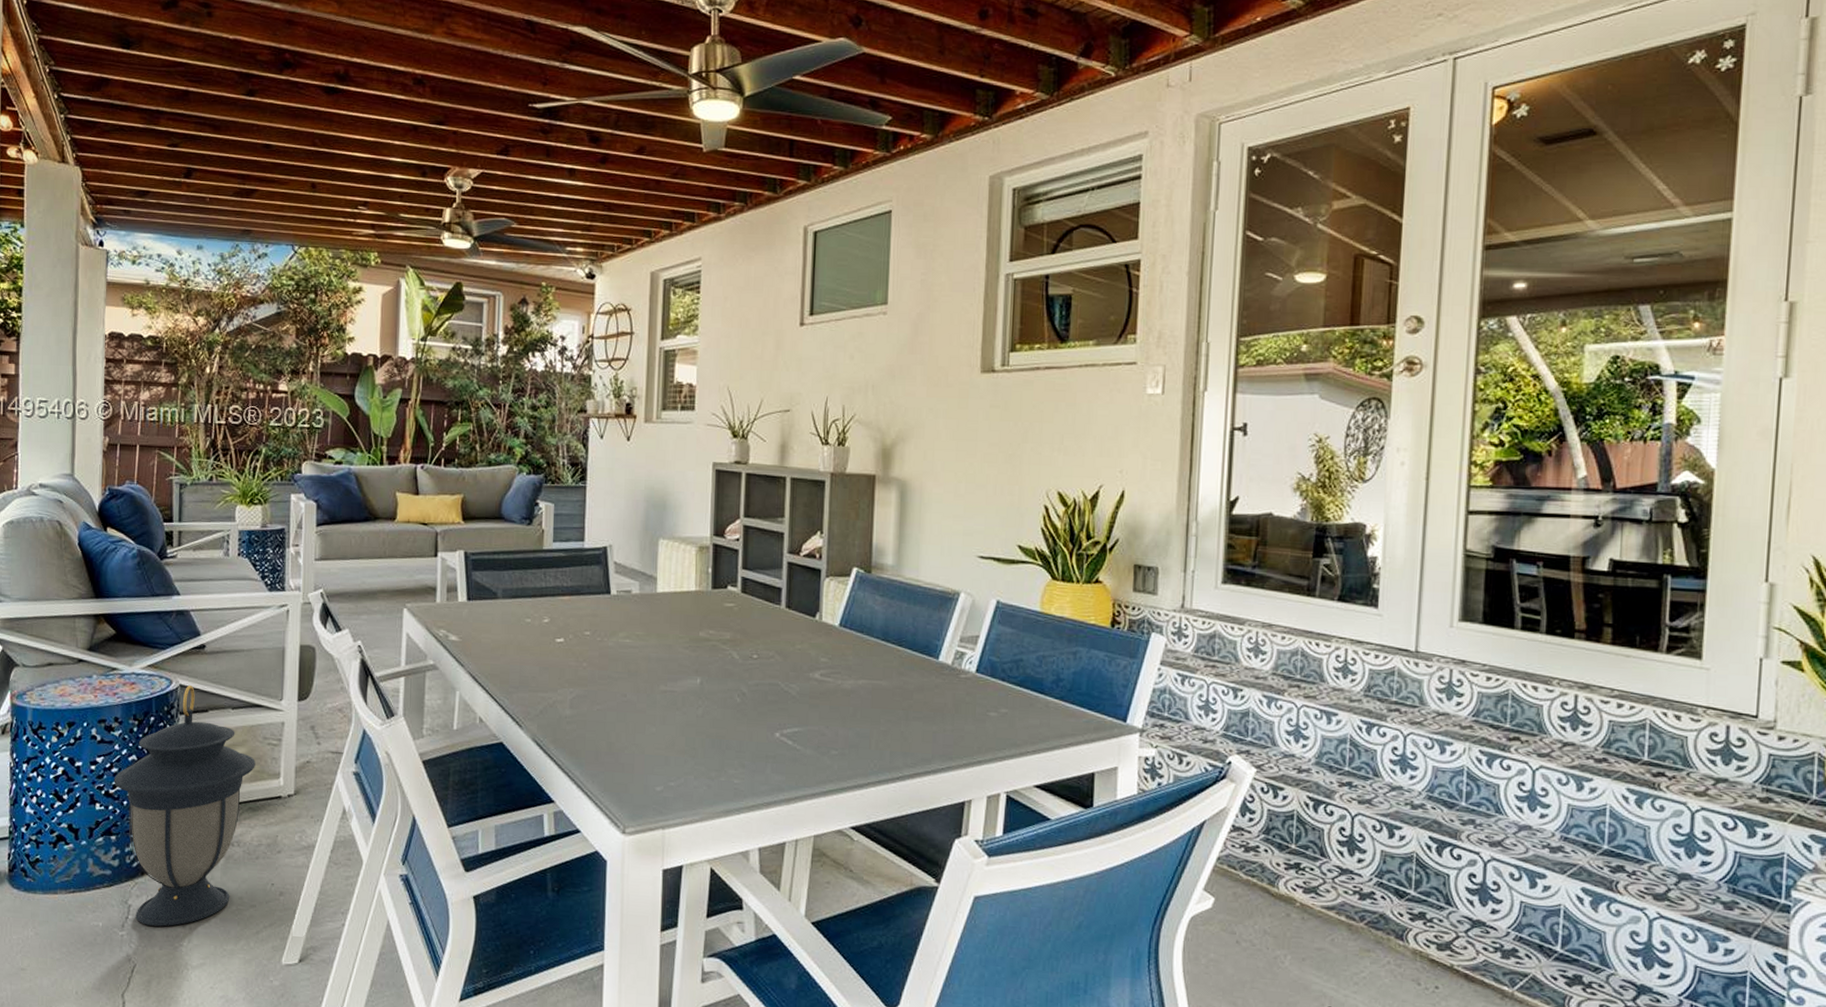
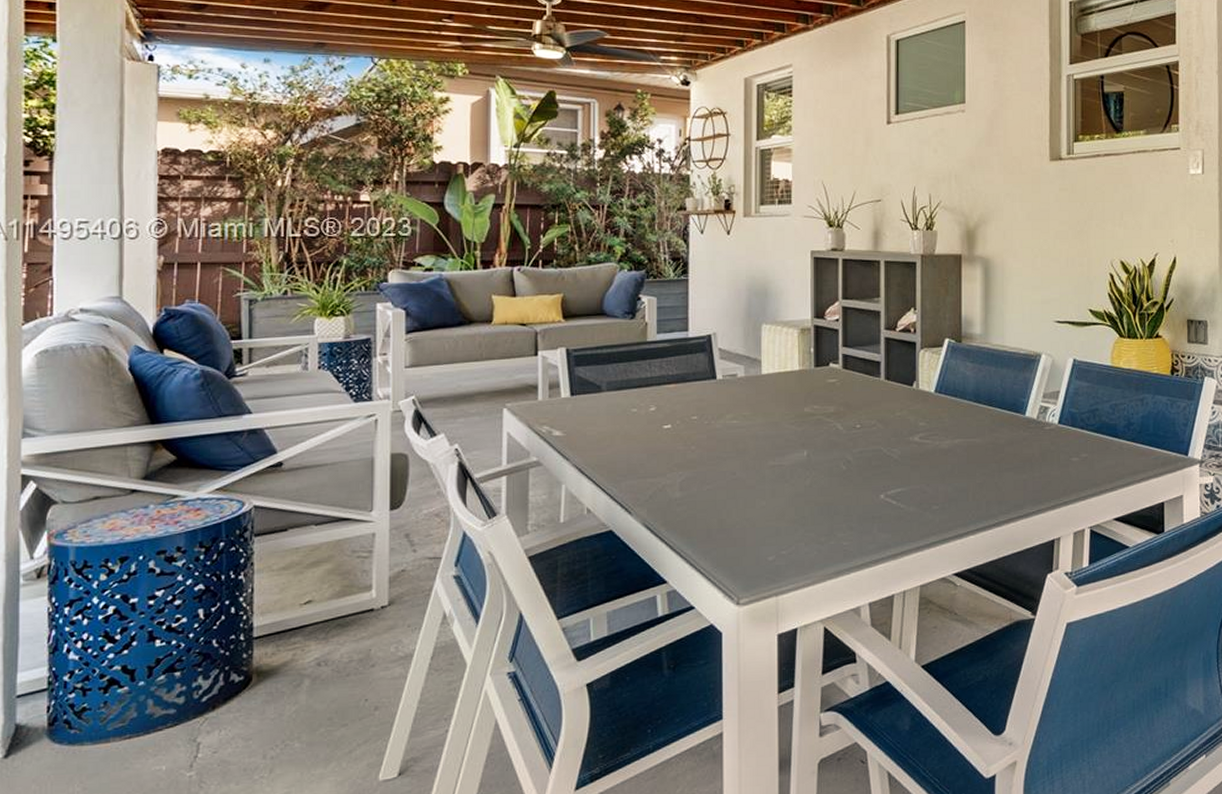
lantern: present [114,685,255,927] -> none [177,506,343,762]

